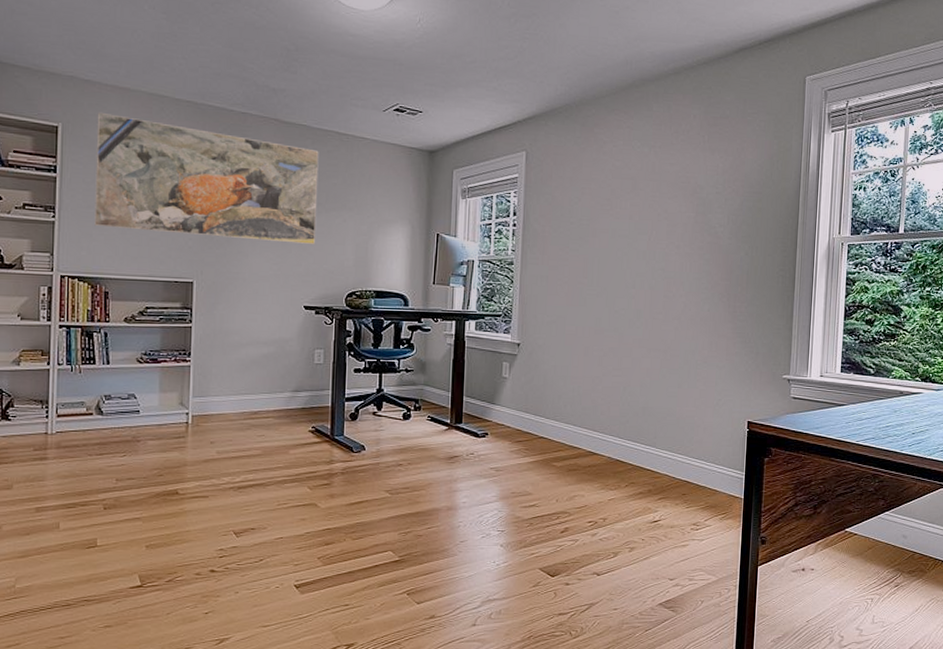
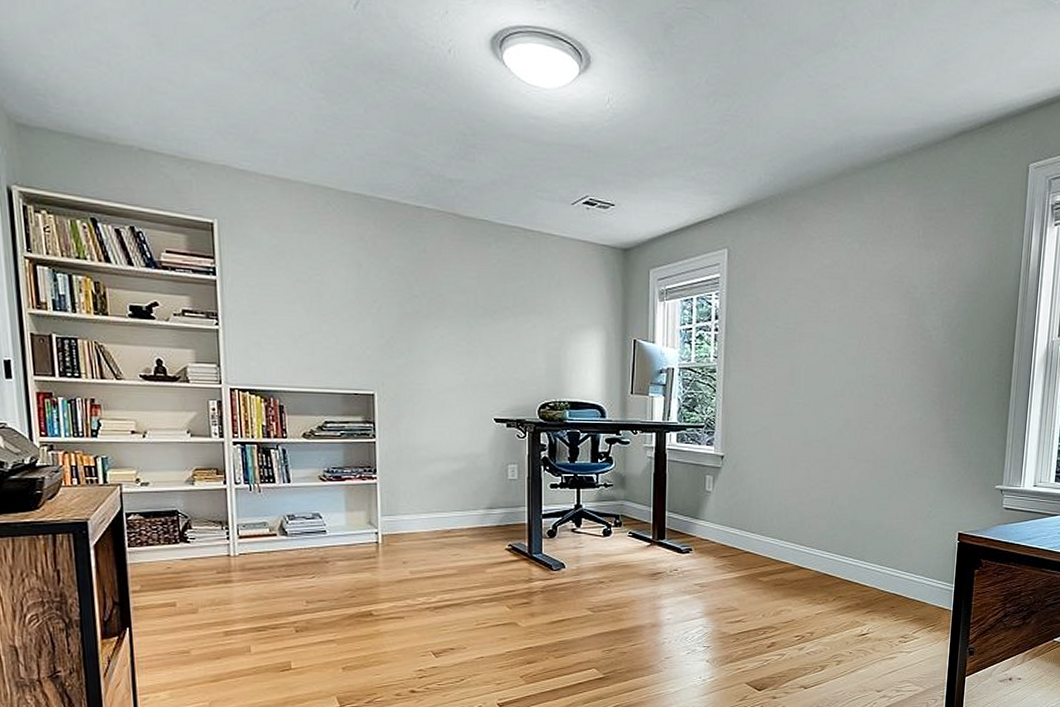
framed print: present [94,112,319,244] -> none [255,206,504,352]

